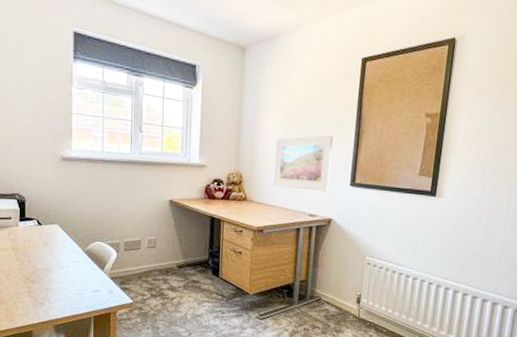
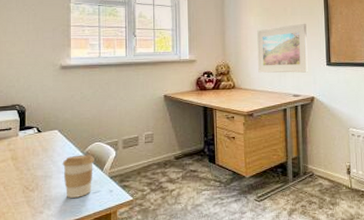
coffee cup: none [62,252,95,294] -> present [62,154,94,198]

